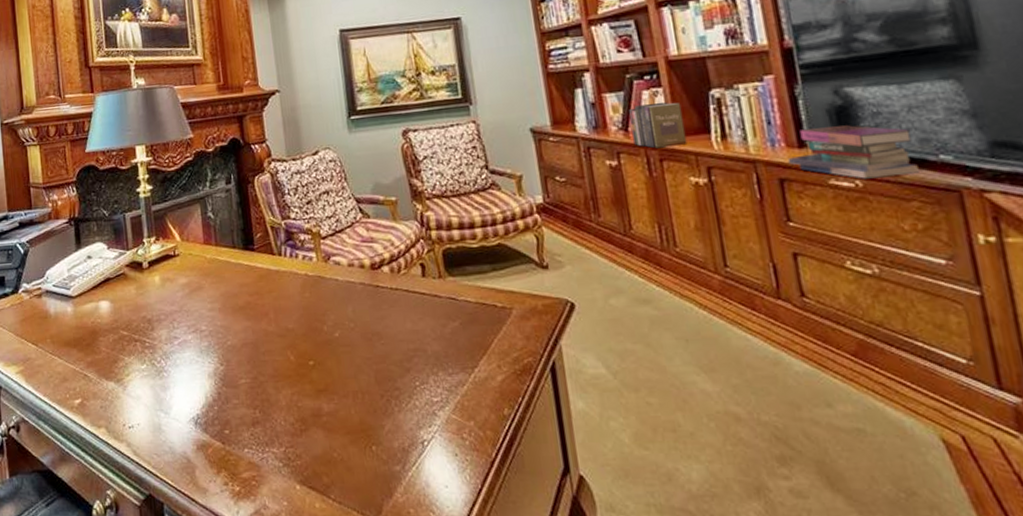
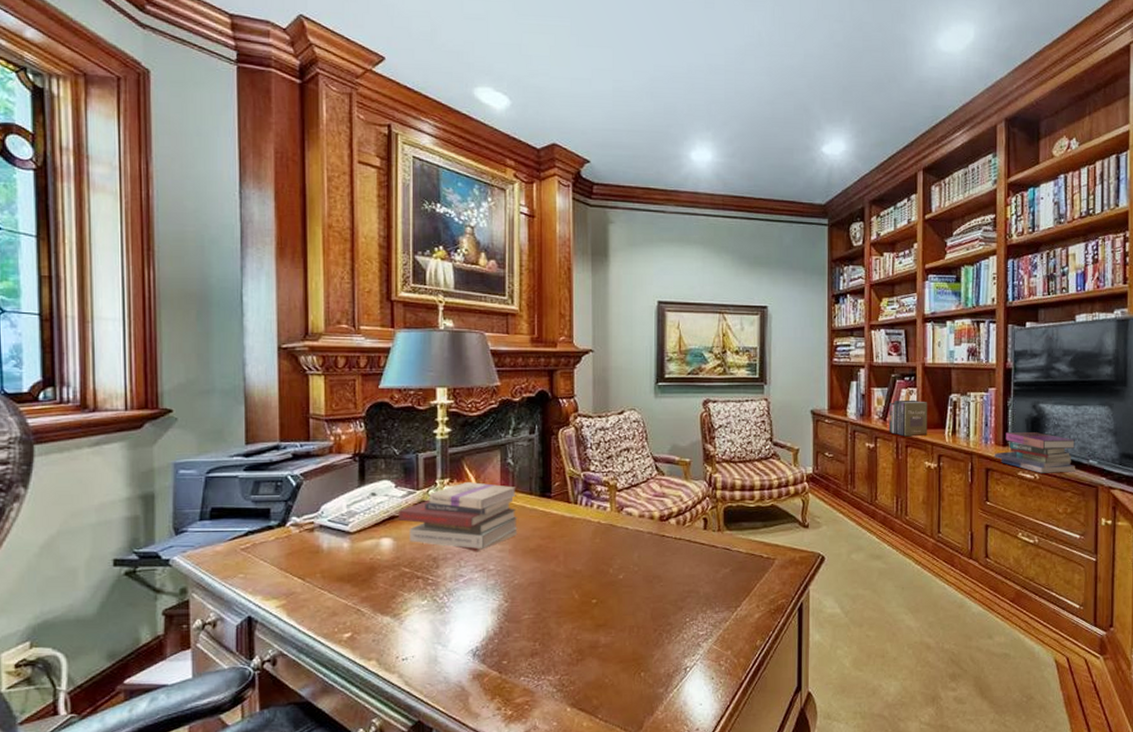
books: none [113,238,226,312] -> present [399,482,518,552]

